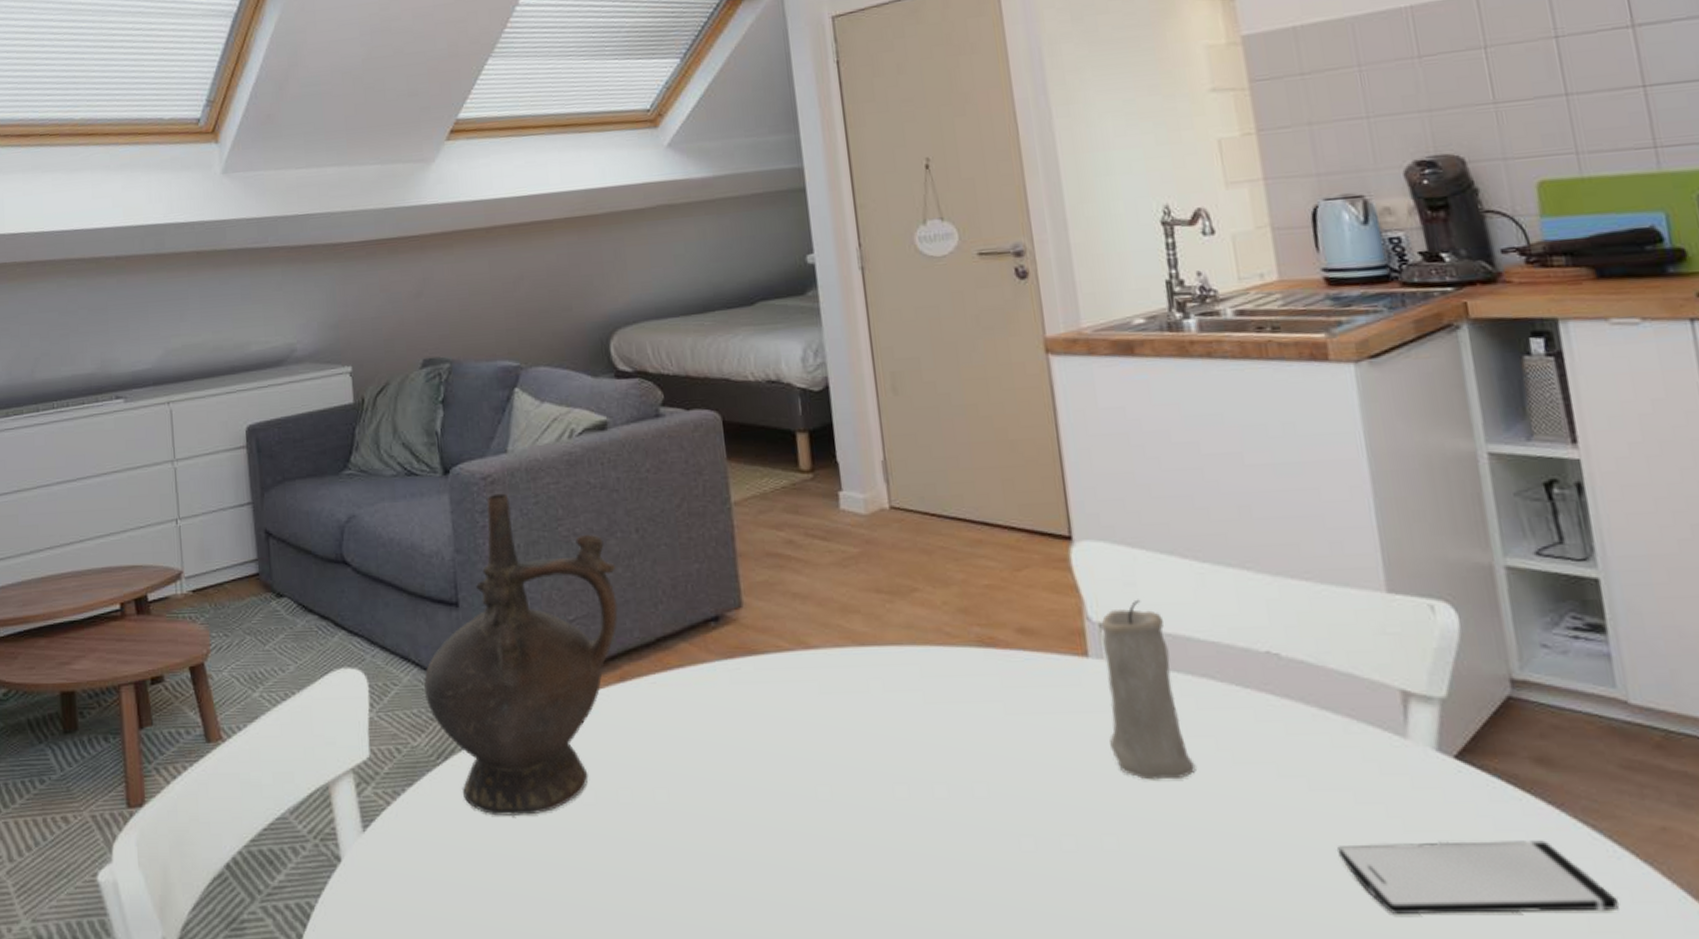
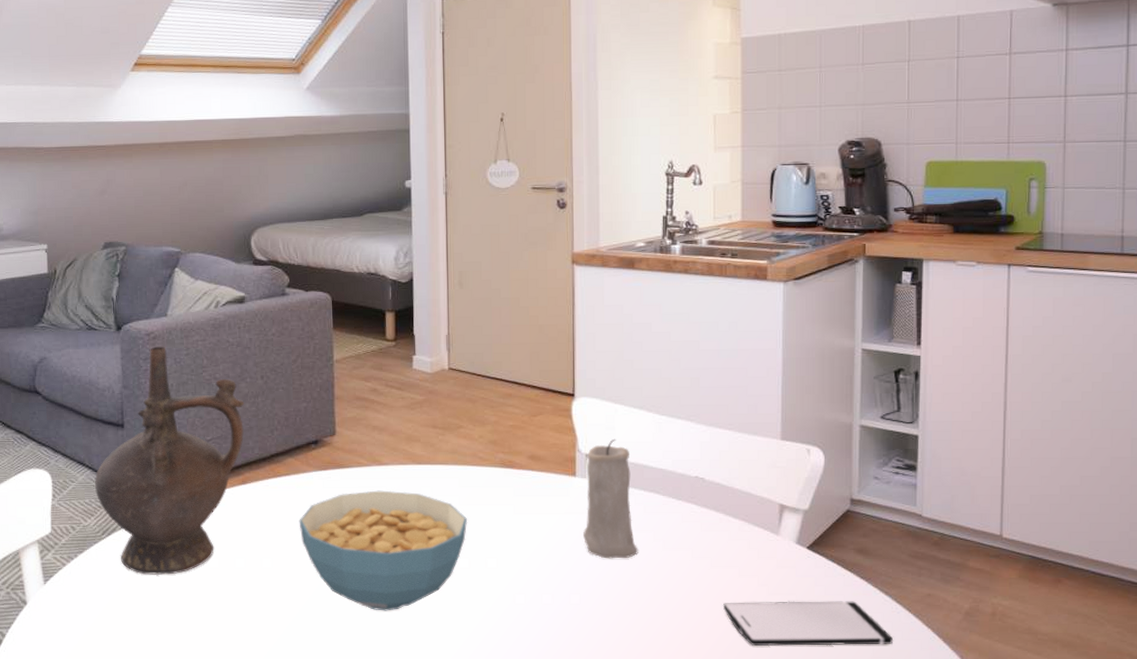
cereal bowl: none [701,685,940,866] -> present [299,490,468,611]

